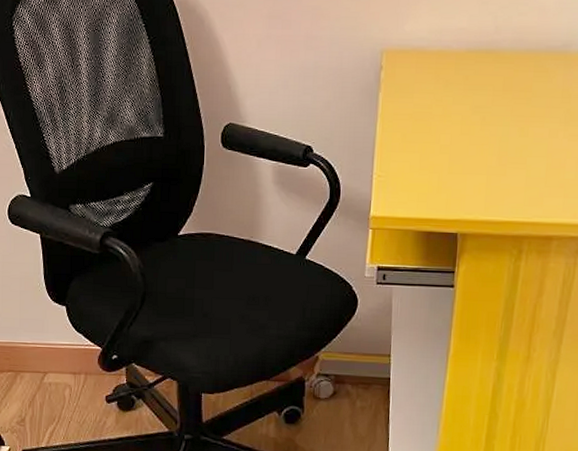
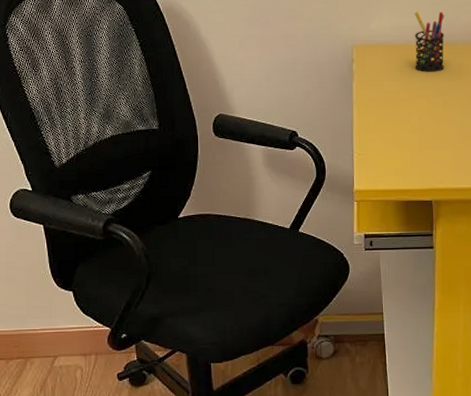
pen holder: none [453,12,493,85] -> present [414,11,445,72]

